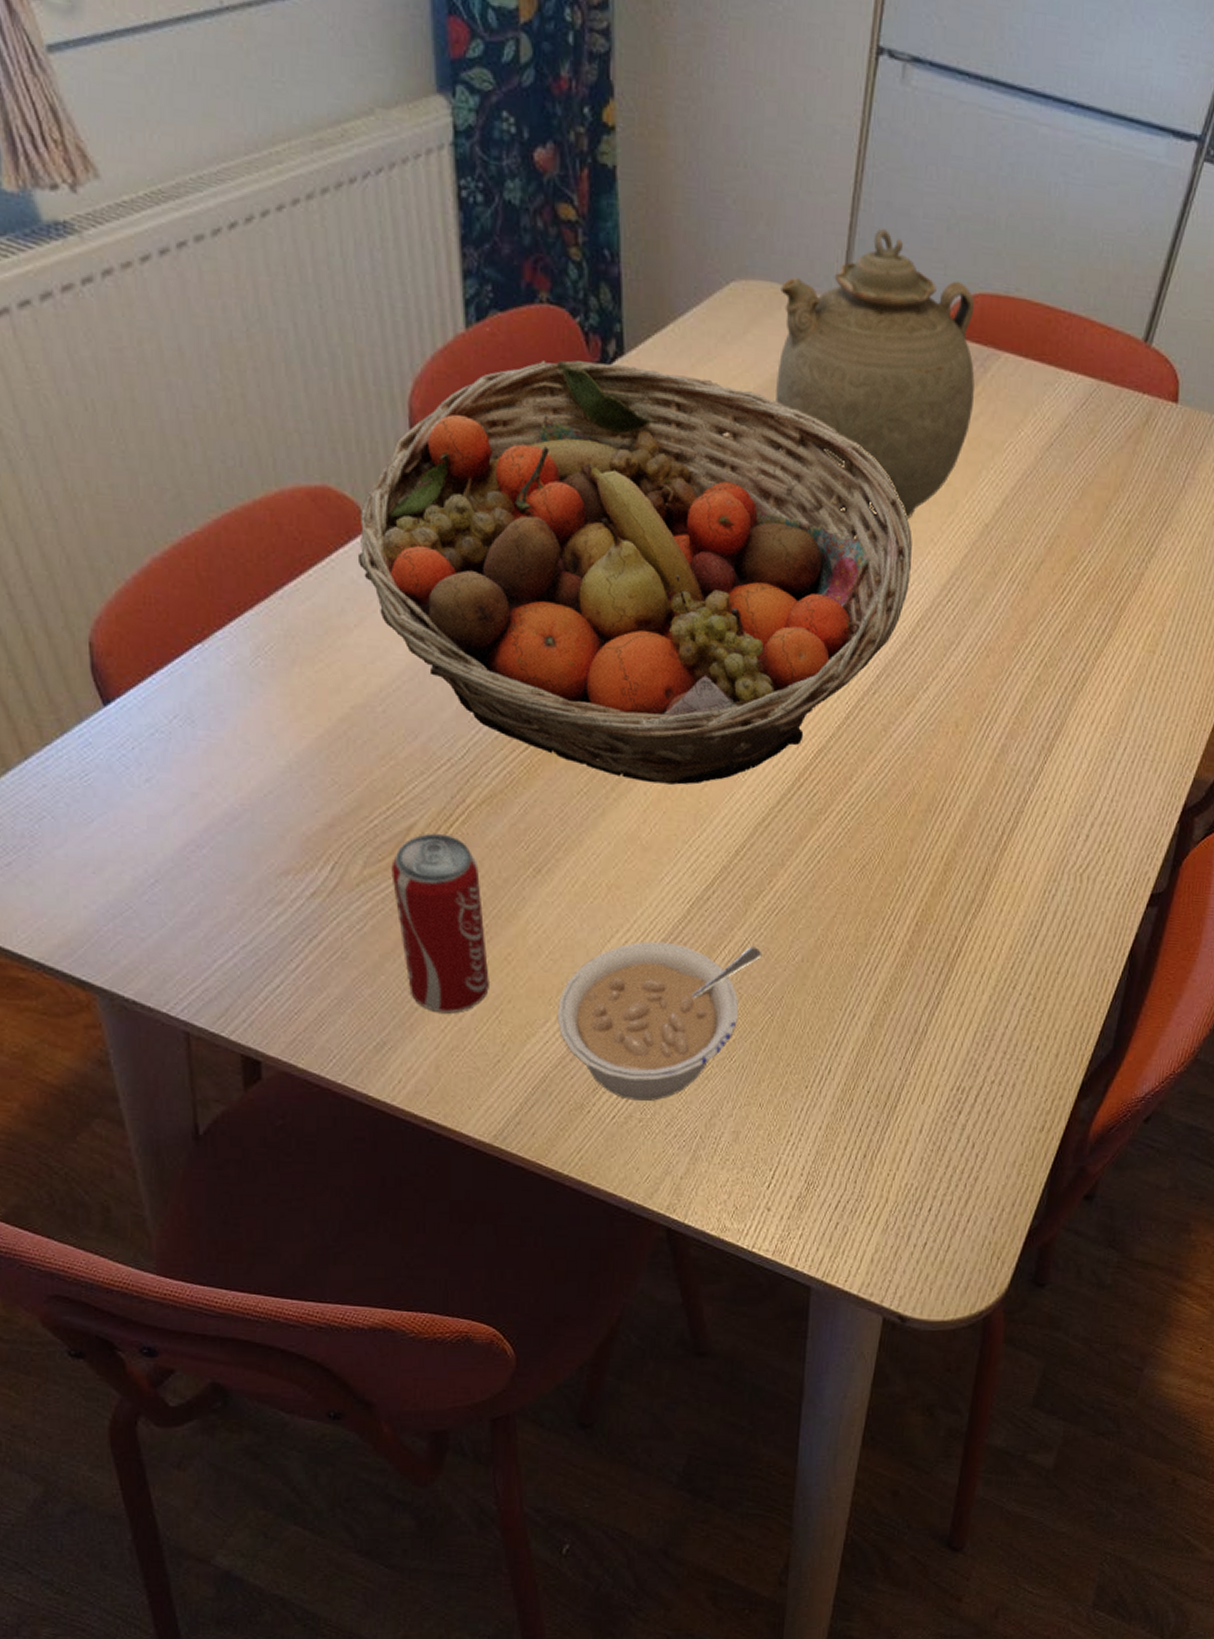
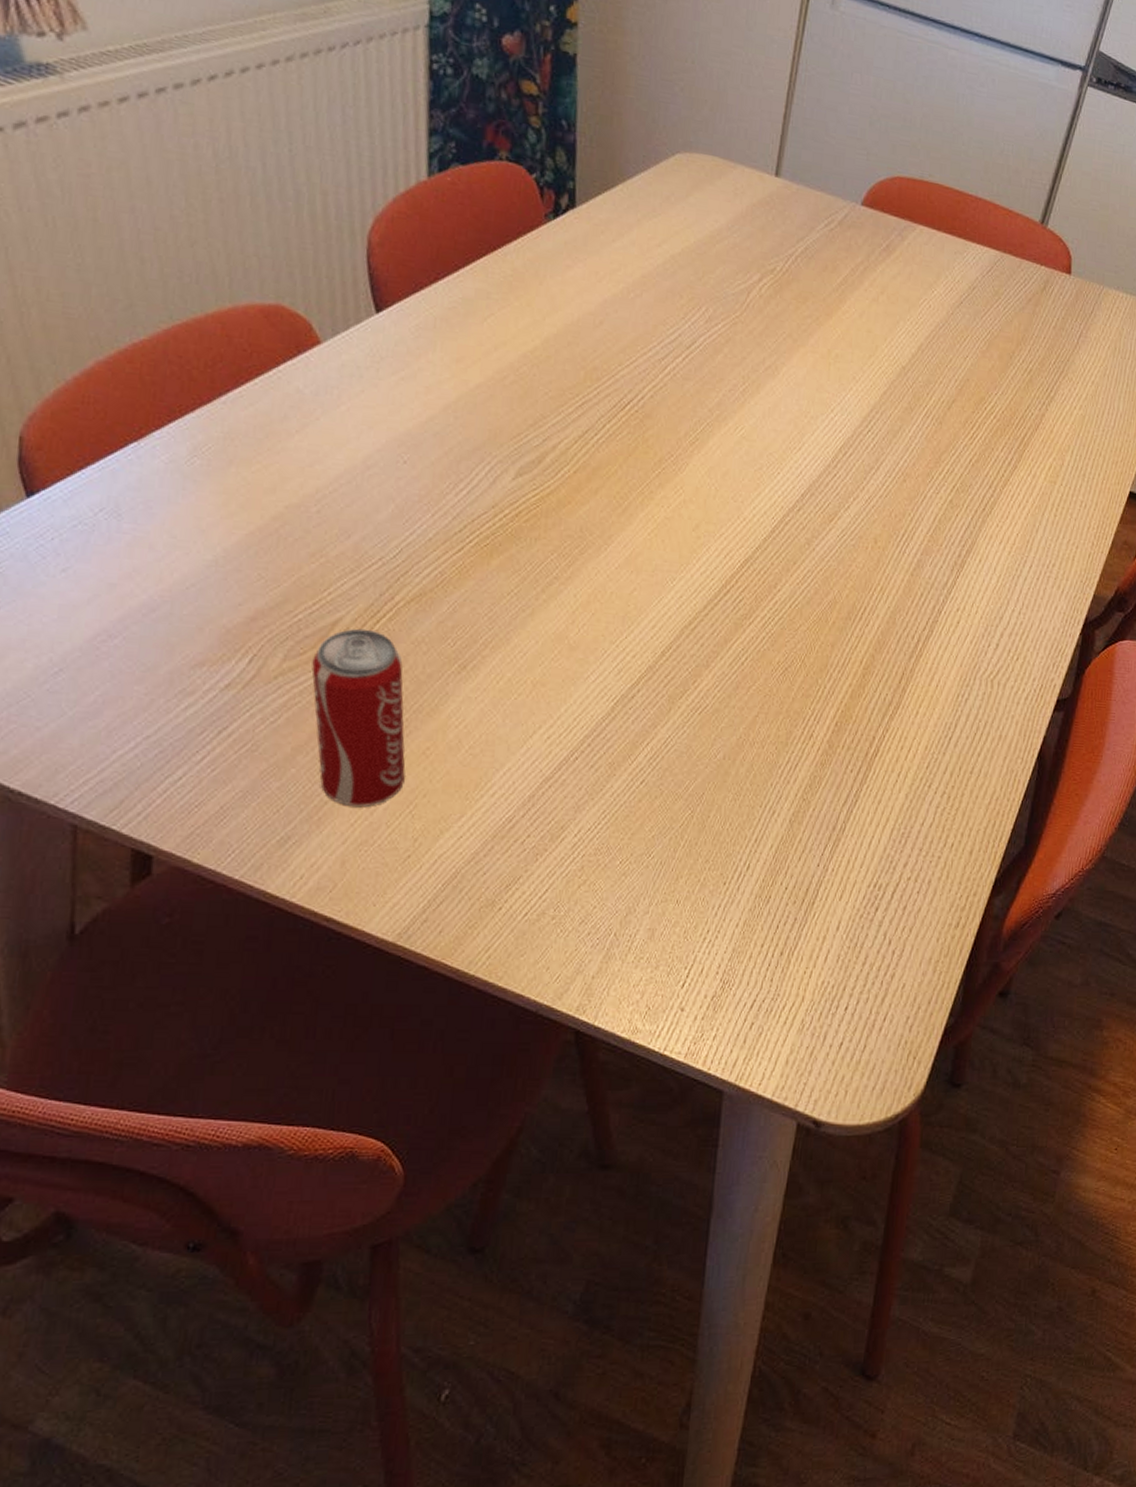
fruit basket: present [357,360,912,785] -> none [304,208,836,589]
legume: present [556,941,762,1101] -> none [472,737,685,898]
teapot: present [776,228,975,519] -> none [714,119,894,359]

